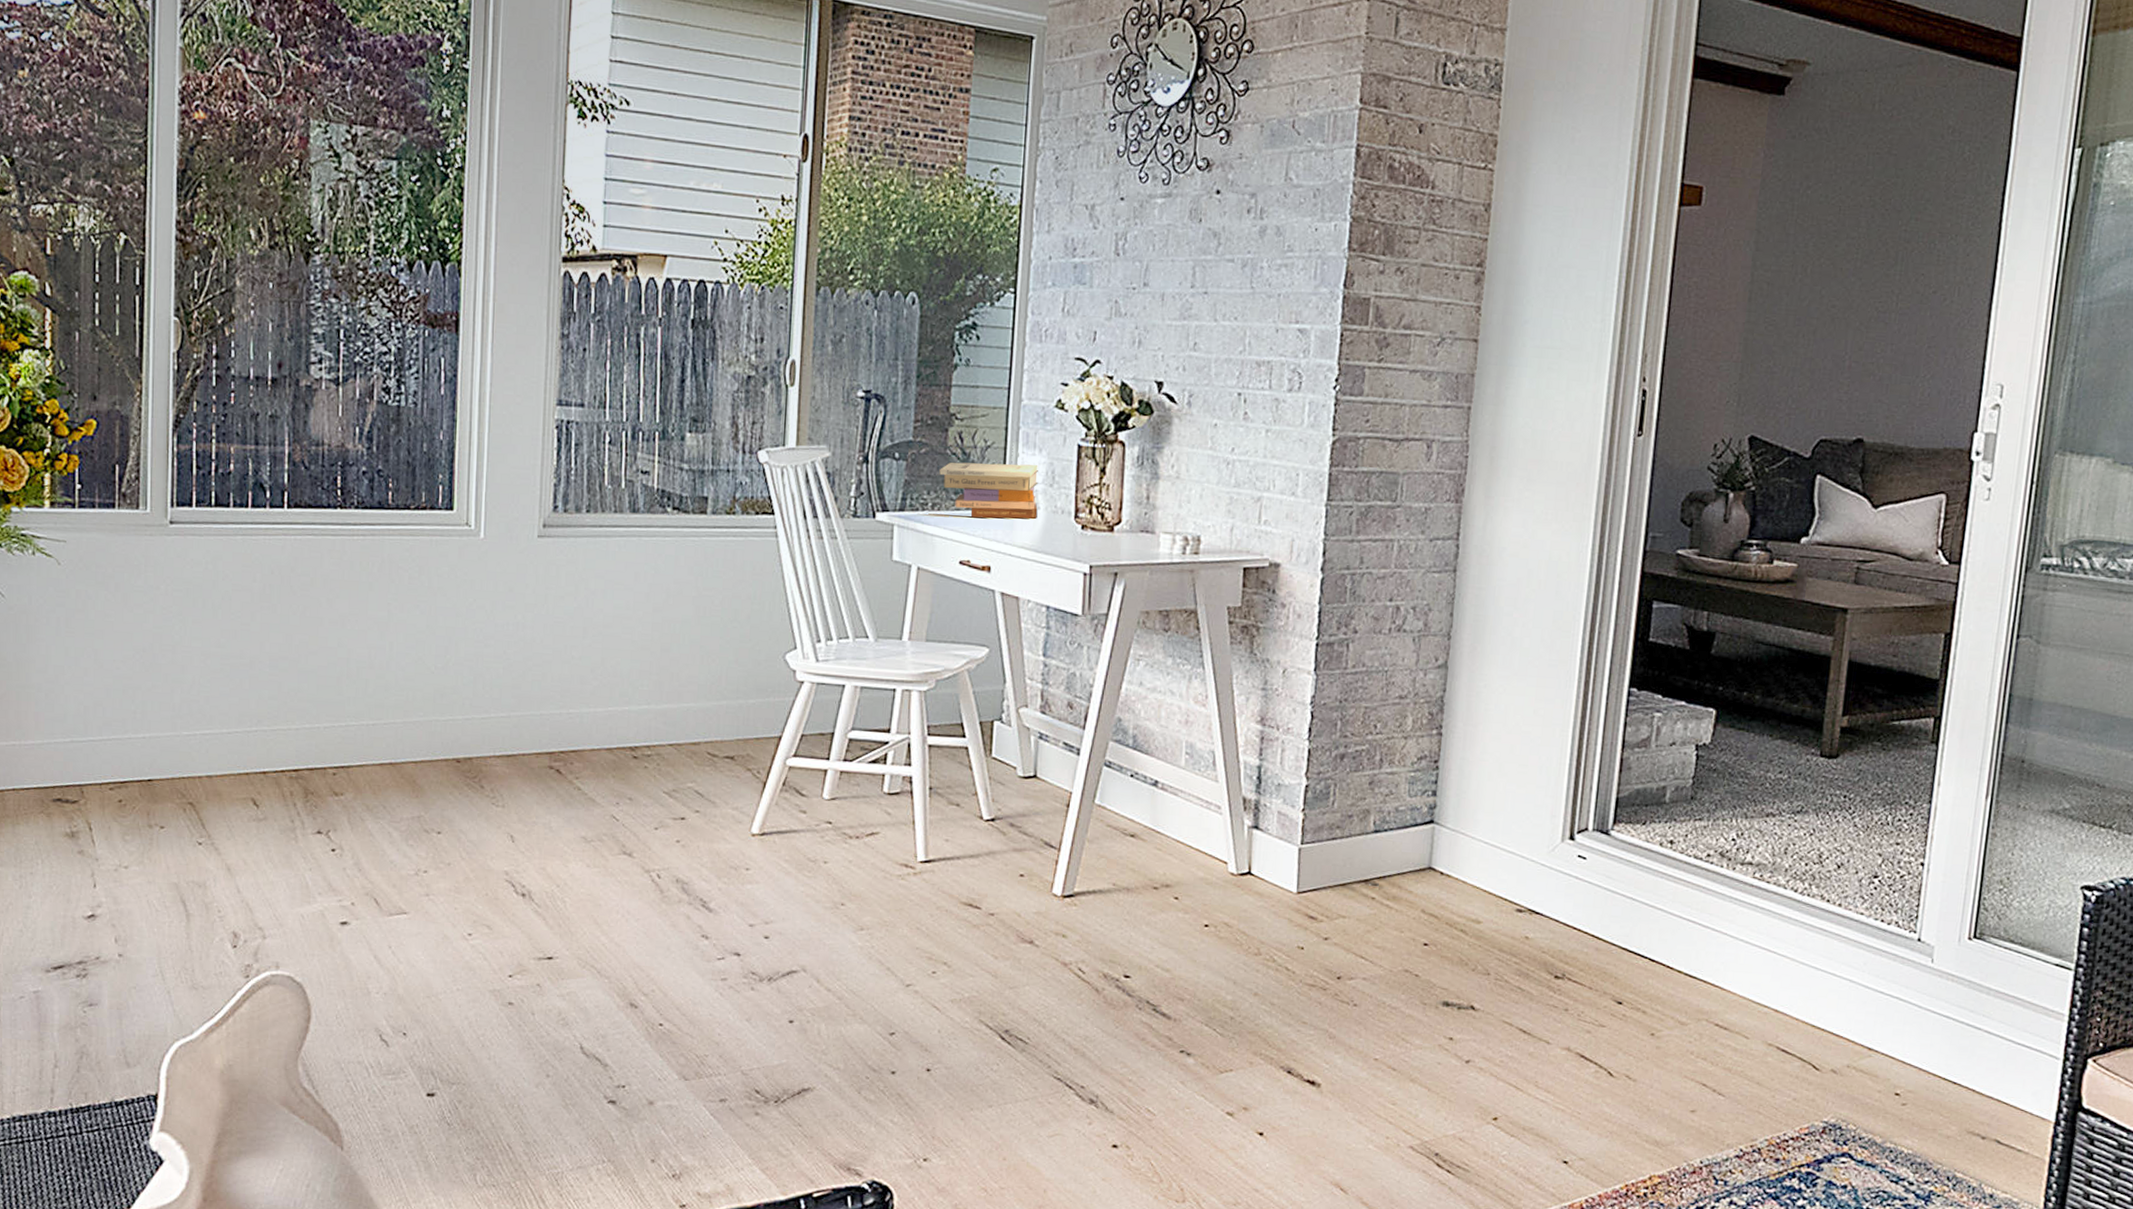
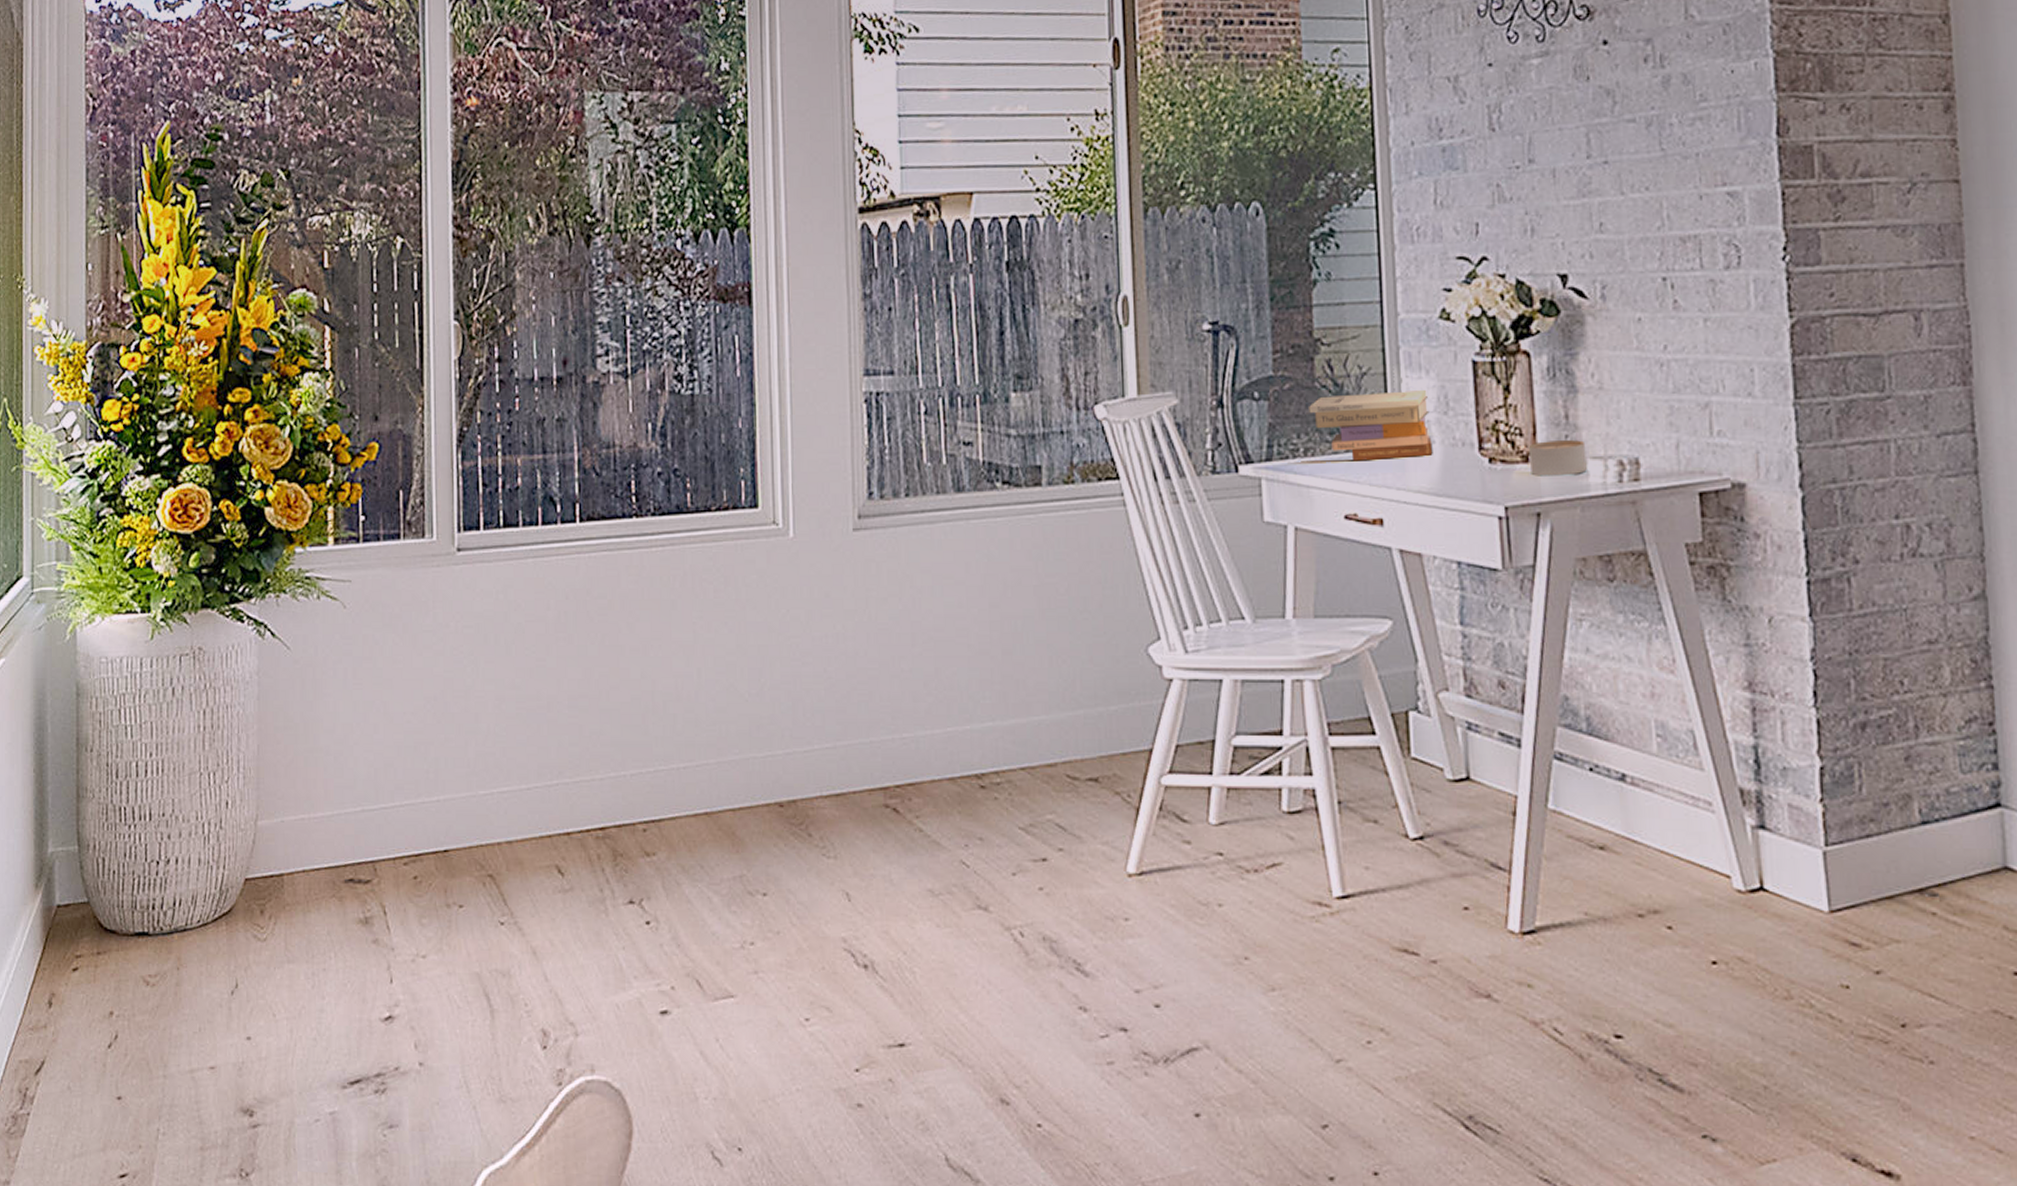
candle: none [1114,515,1160,545] -> present [1528,440,1587,476]

